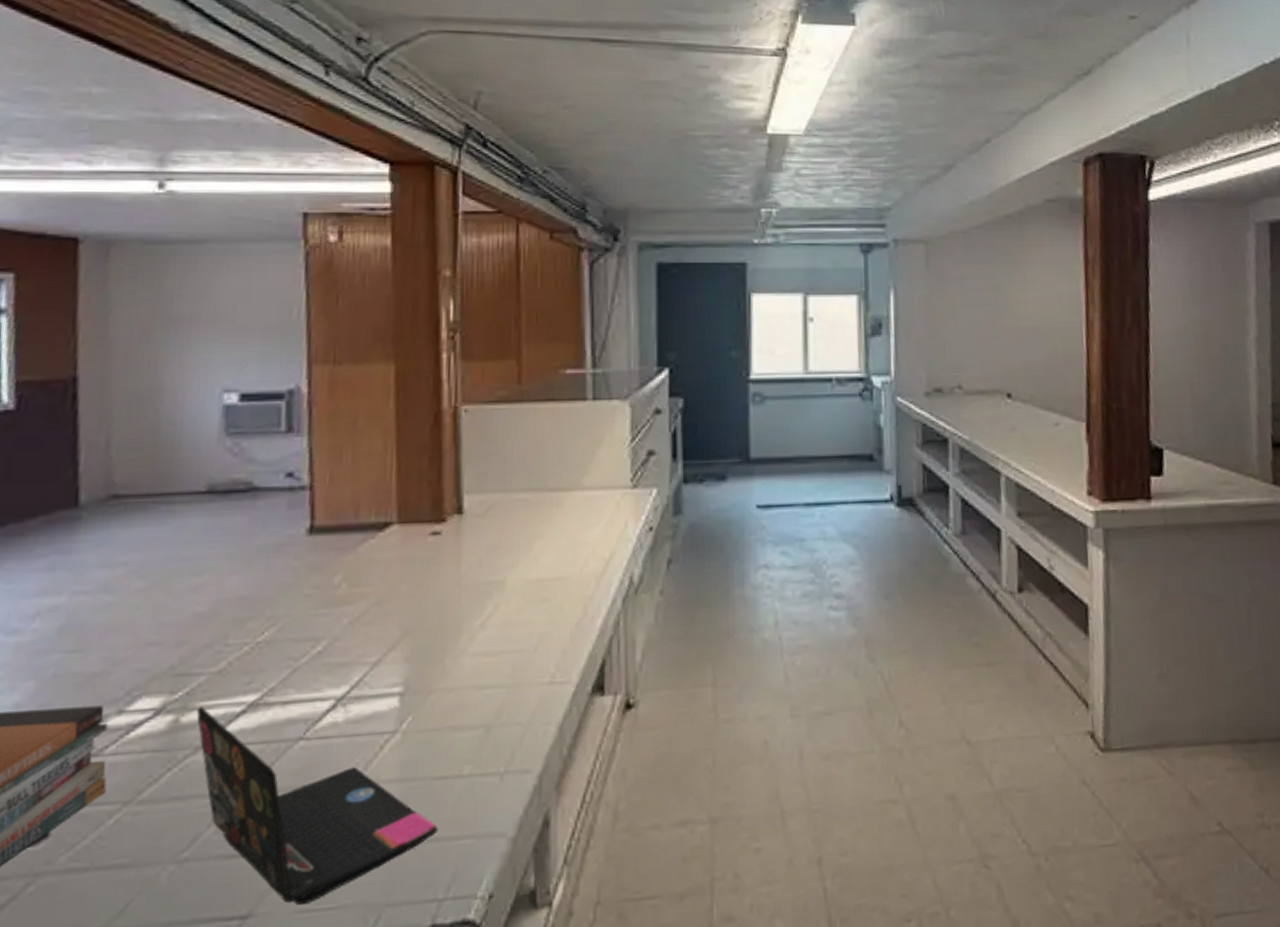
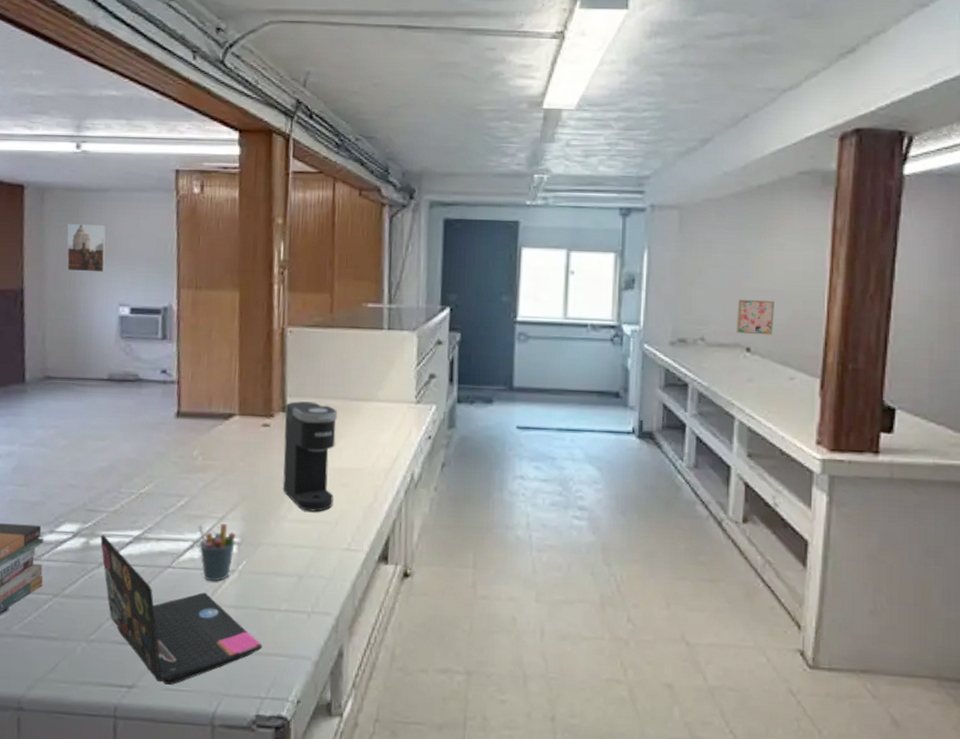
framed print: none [144,287,204,350] -> present [67,224,106,273]
pen holder: none [343,670,397,751] -> present [198,524,236,582]
coffee maker: none [460,497,532,640] -> present [283,401,338,512]
wall art: none [994,339,1033,379] -> present [736,299,774,335]

